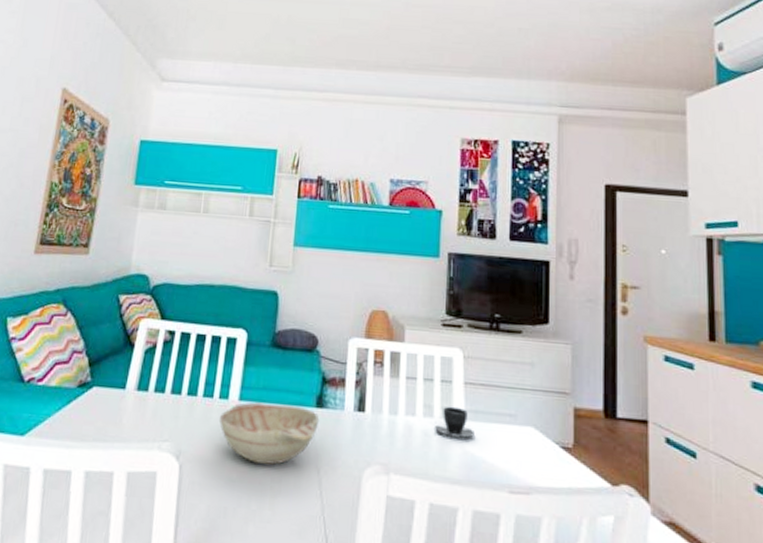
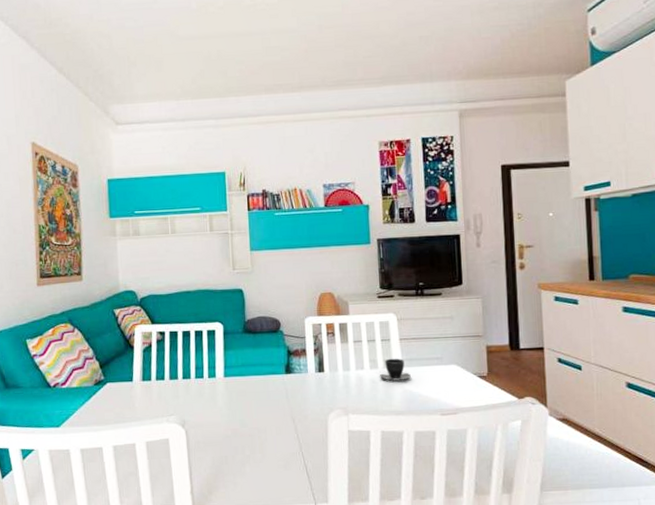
decorative bowl: present [219,402,320,465] -> none [210,375,290,421]

